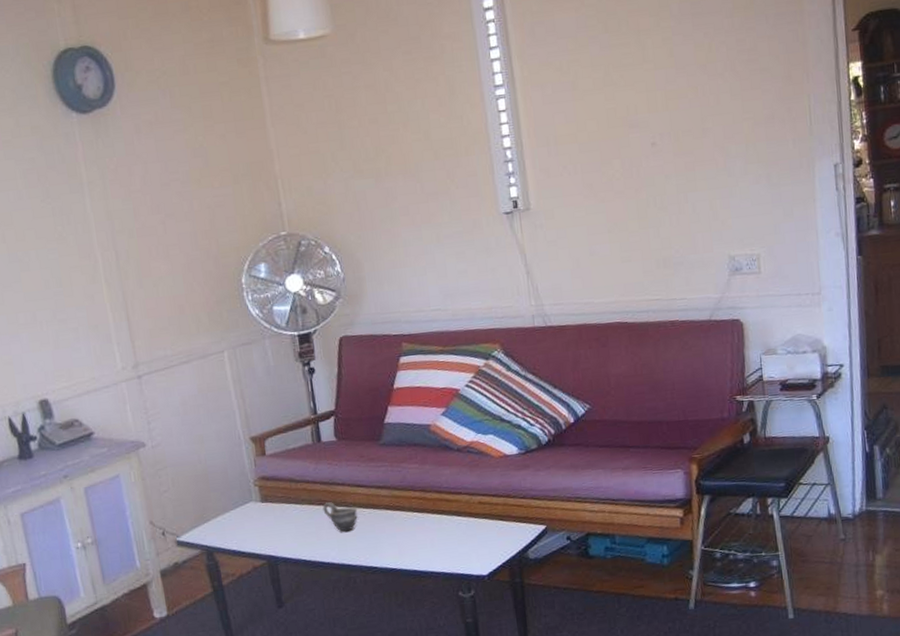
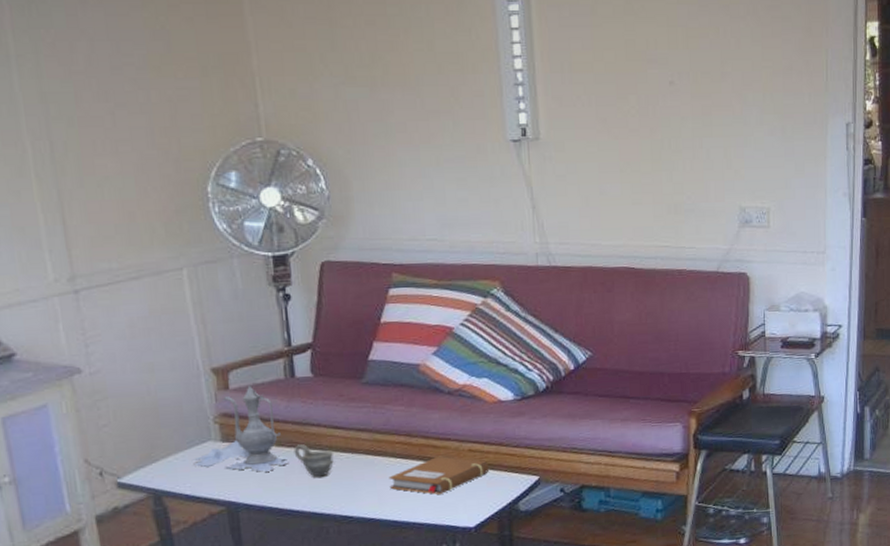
teapot: none [238,451,319,528] -> present [193,385,289,472]
notebook: none [407,509,499,545] -> present [389,456,490,495]

